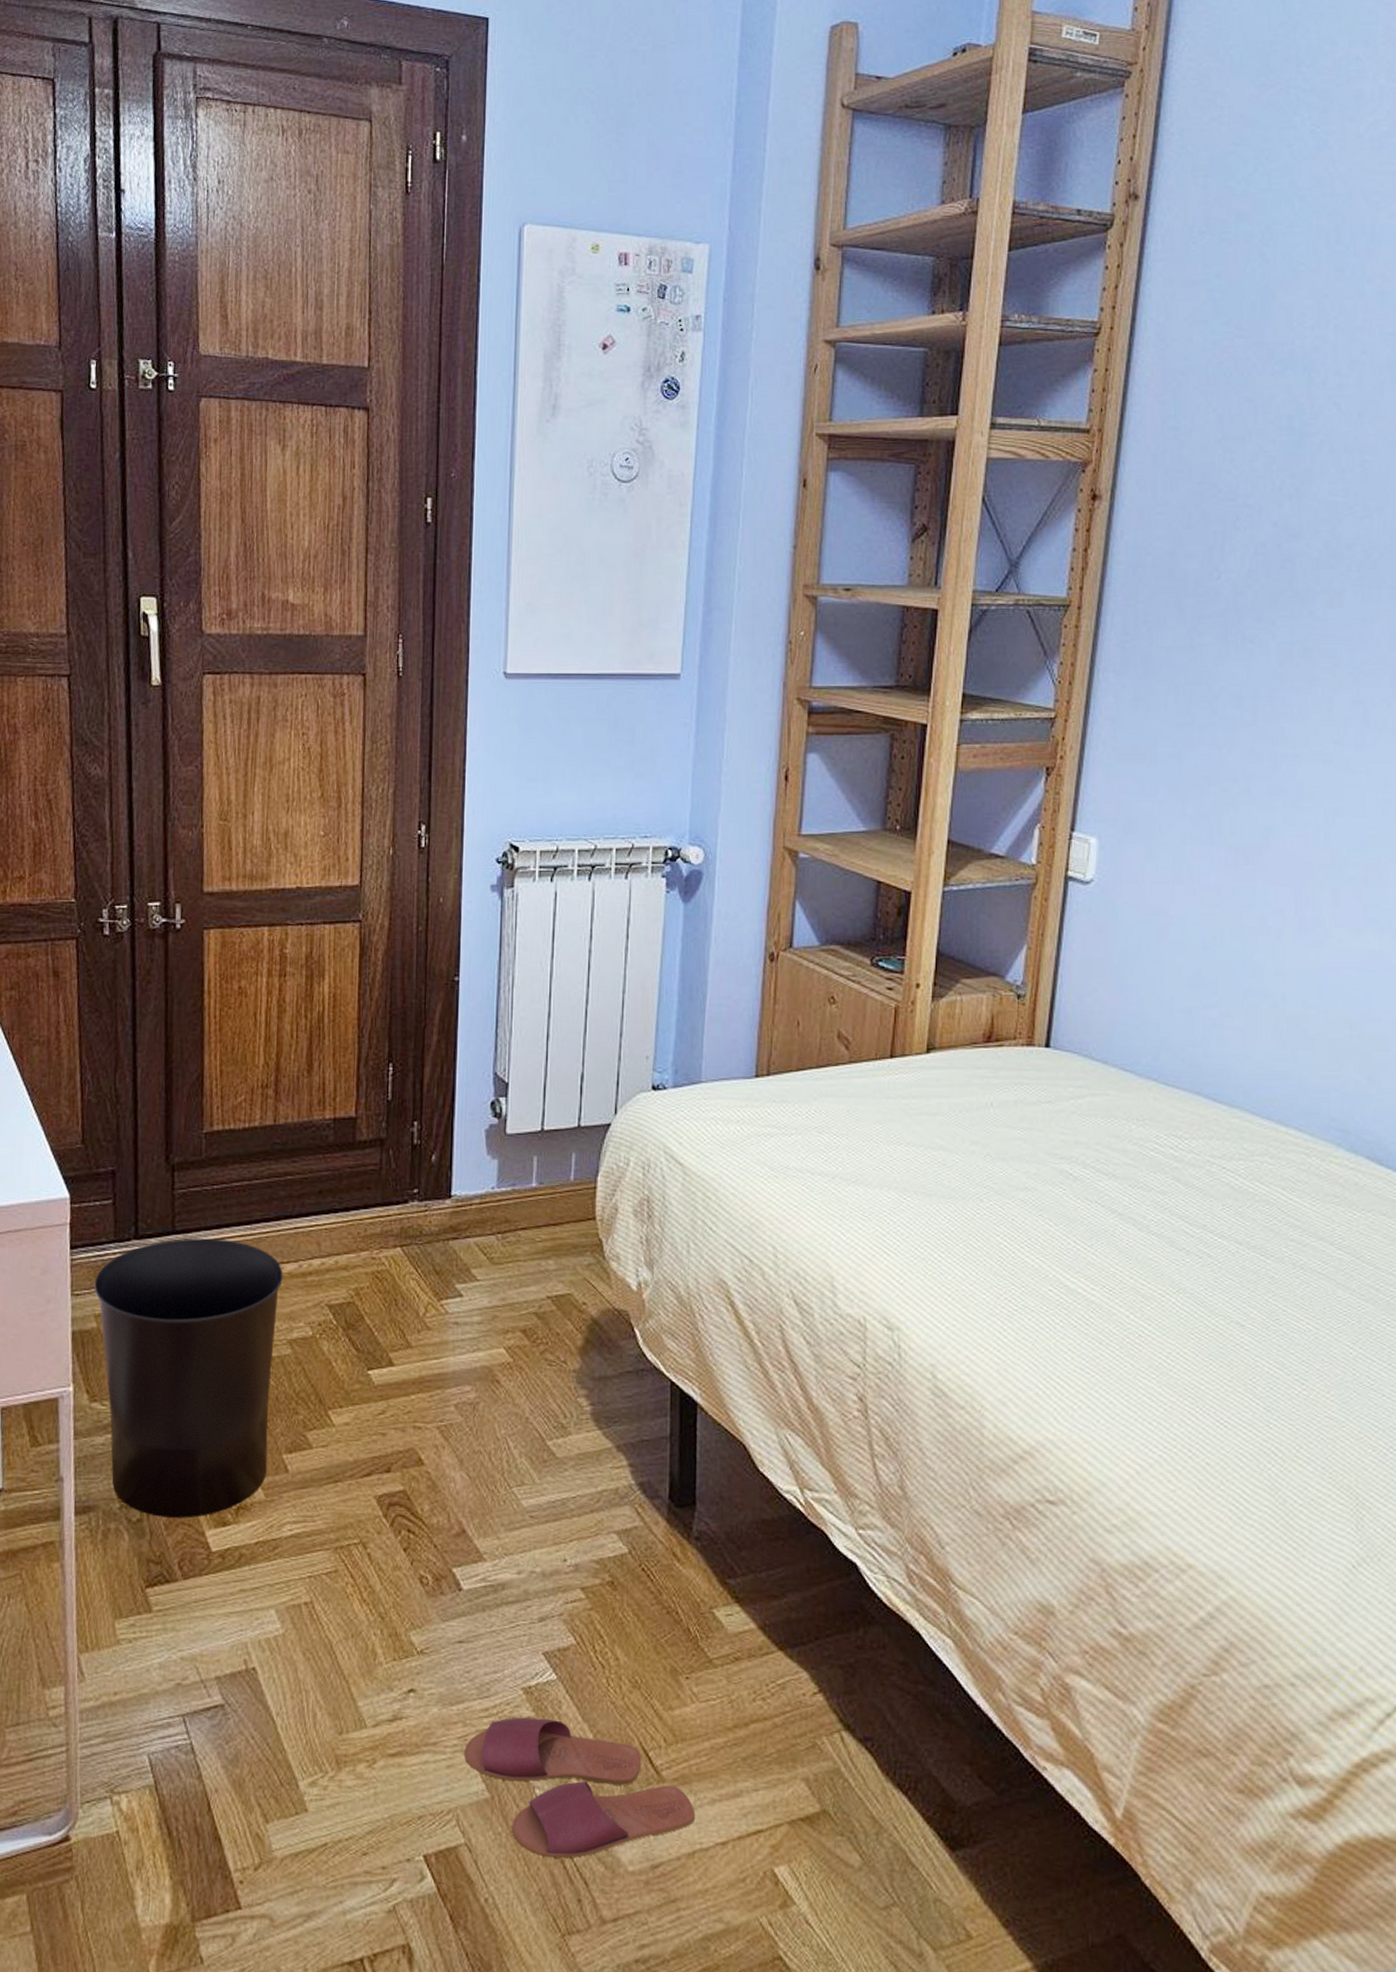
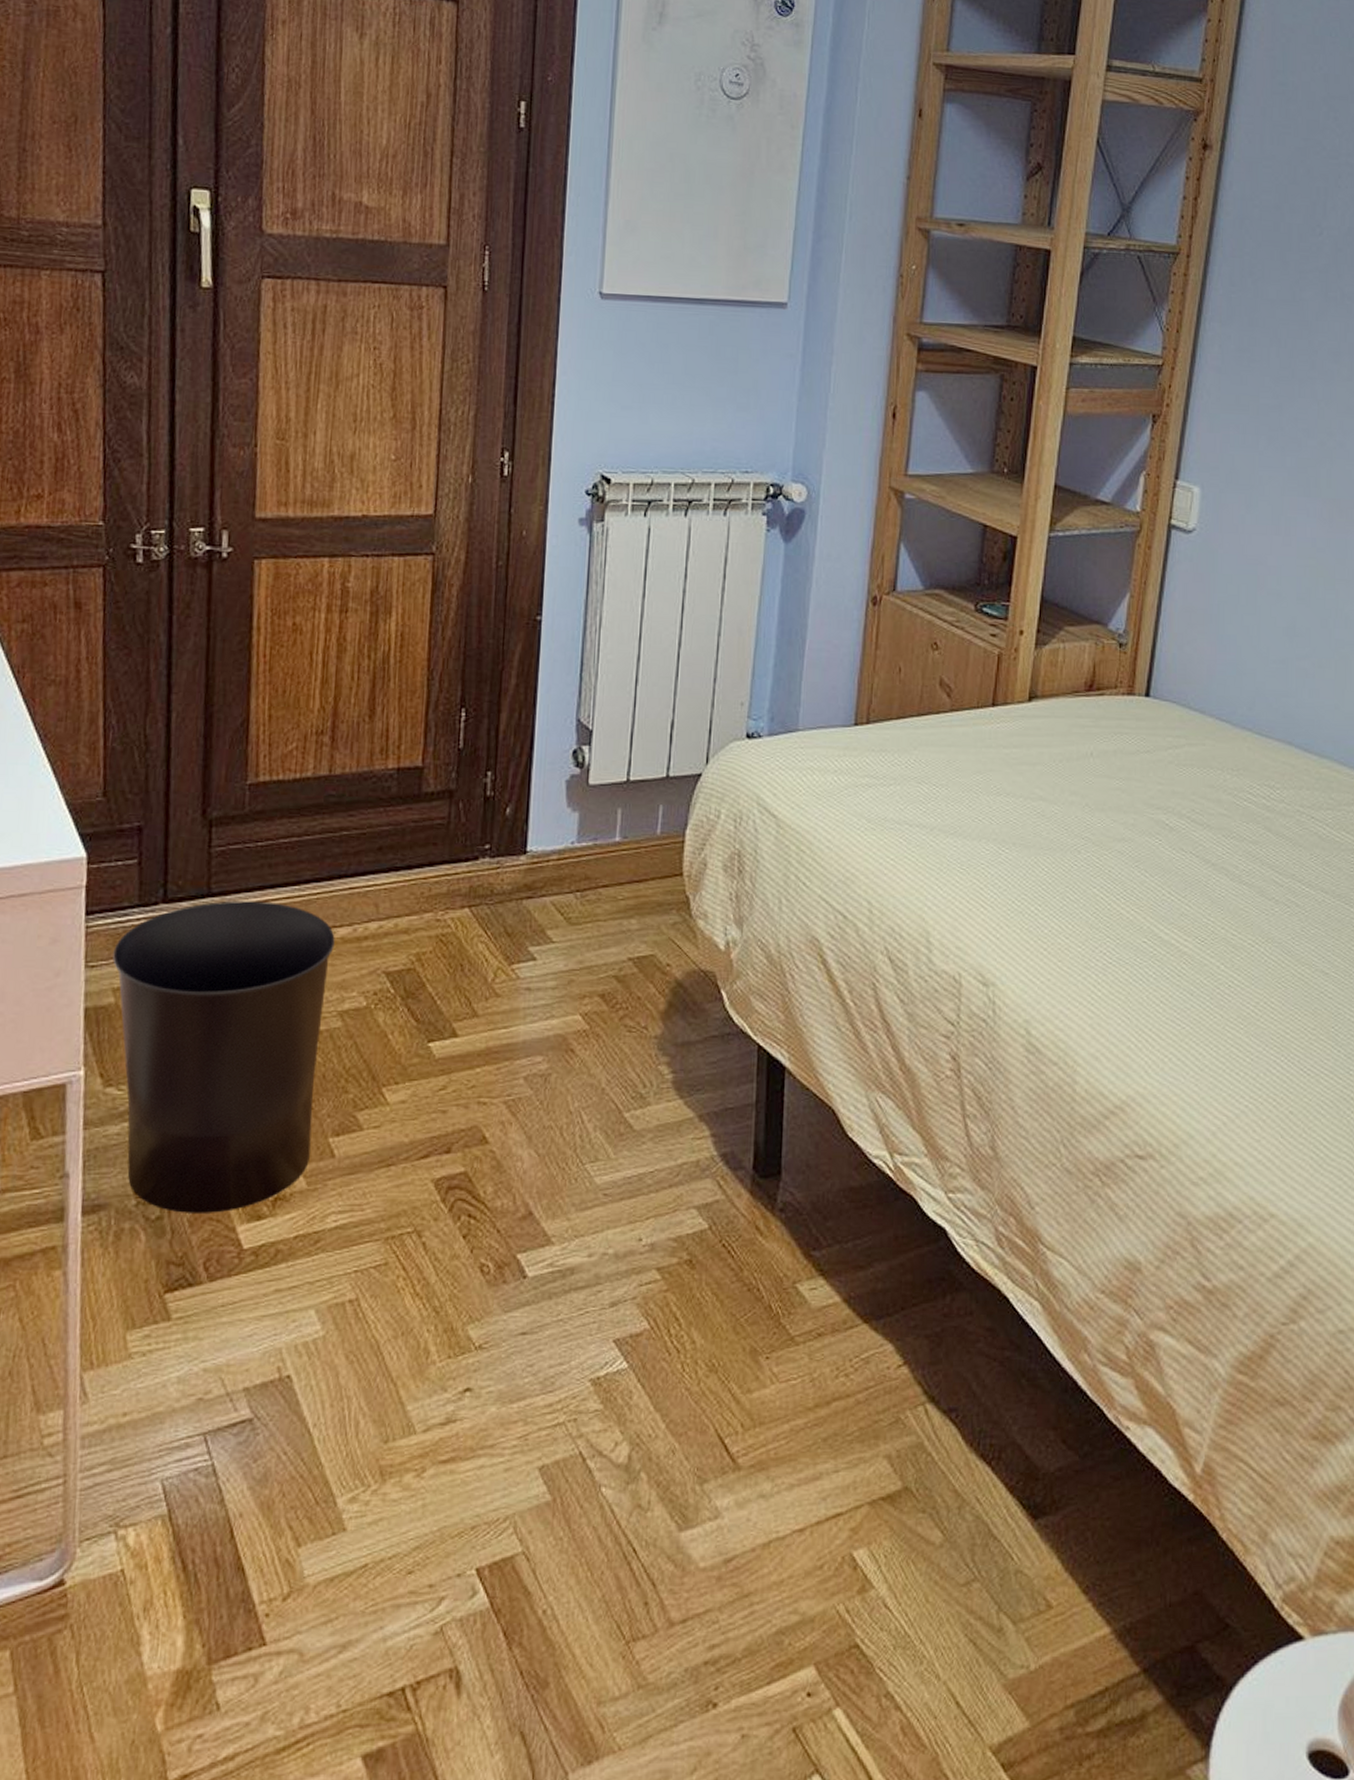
slippers: present [464,1717,696,1859] -> none [524,1410,773,1560]

